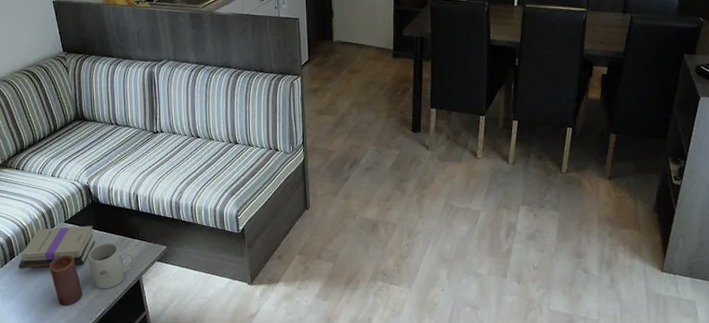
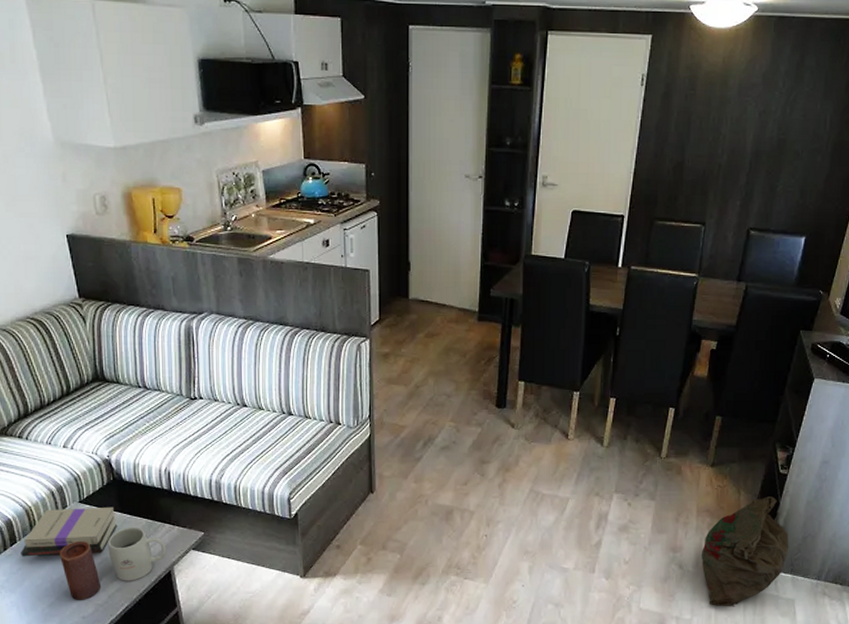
bag: none [604,206,687,308] -> present [701,496,789,607]

